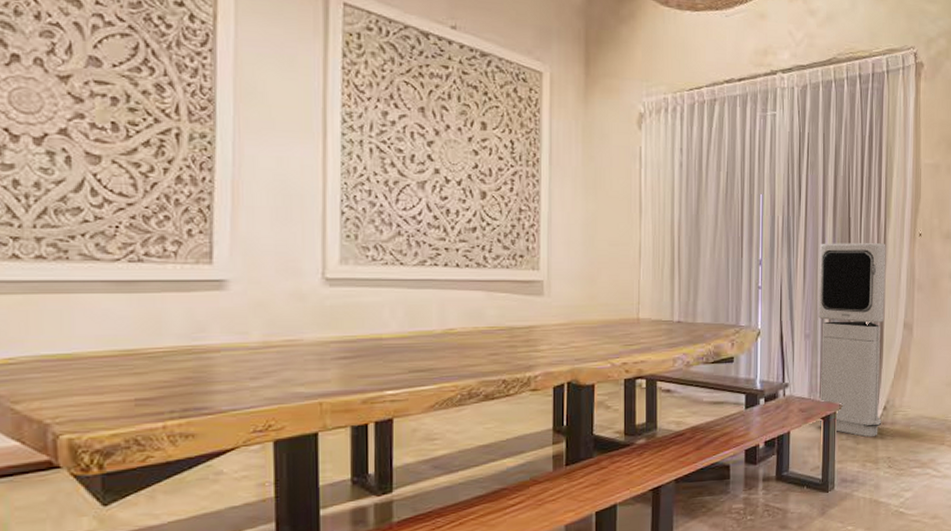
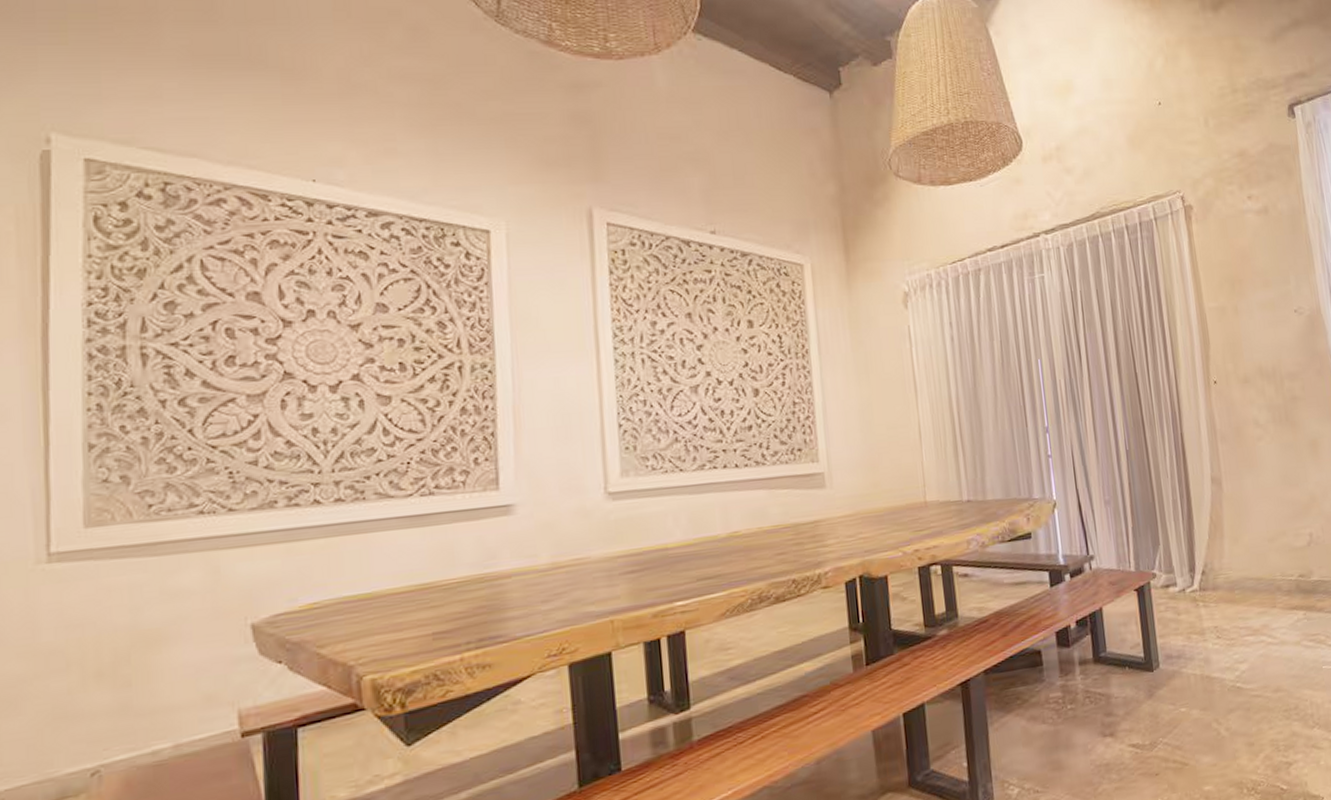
air purifier: present [818,243,886,438] -> none [1107,395,1203,607]

